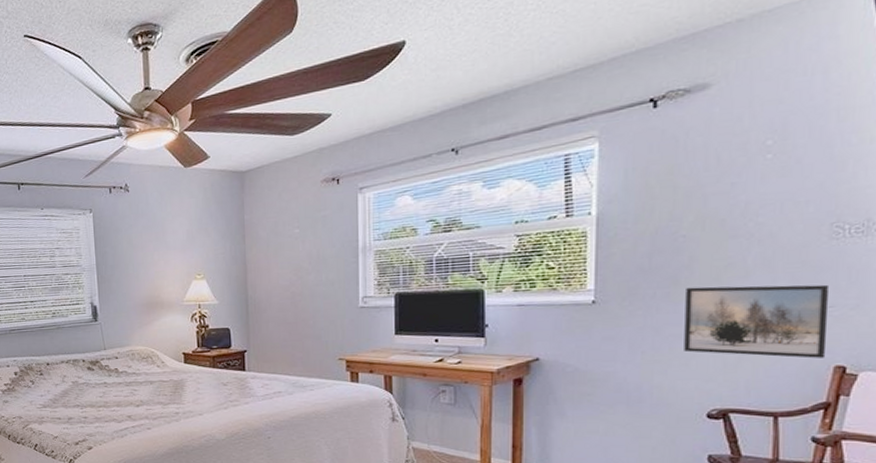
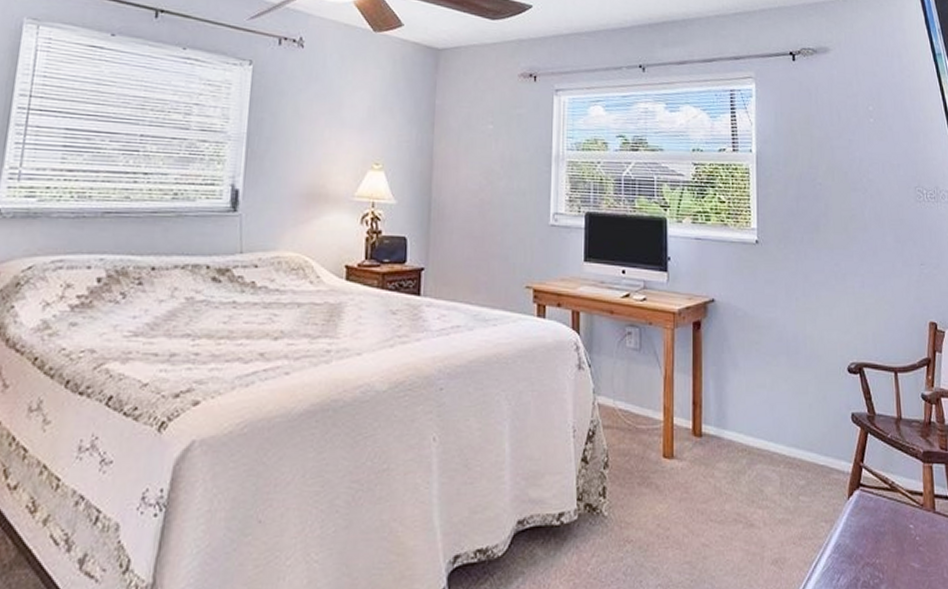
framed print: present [684,284,830,359] -> none [825,235,923,314]

